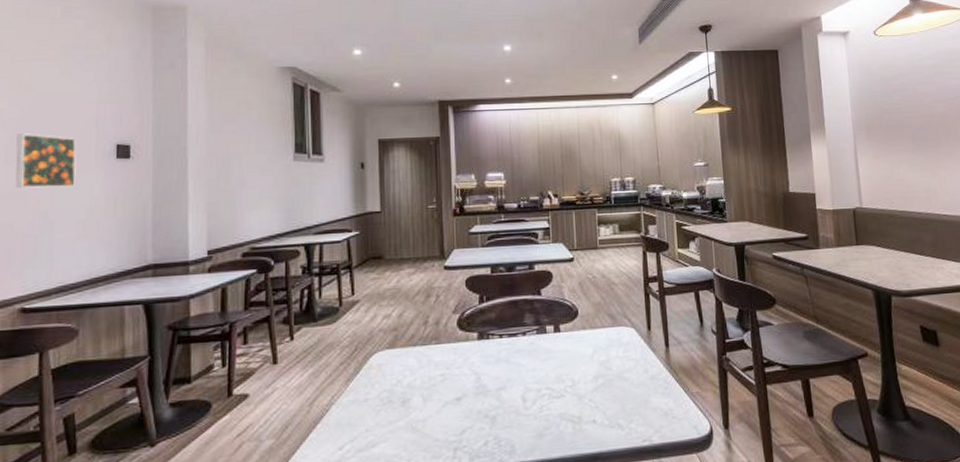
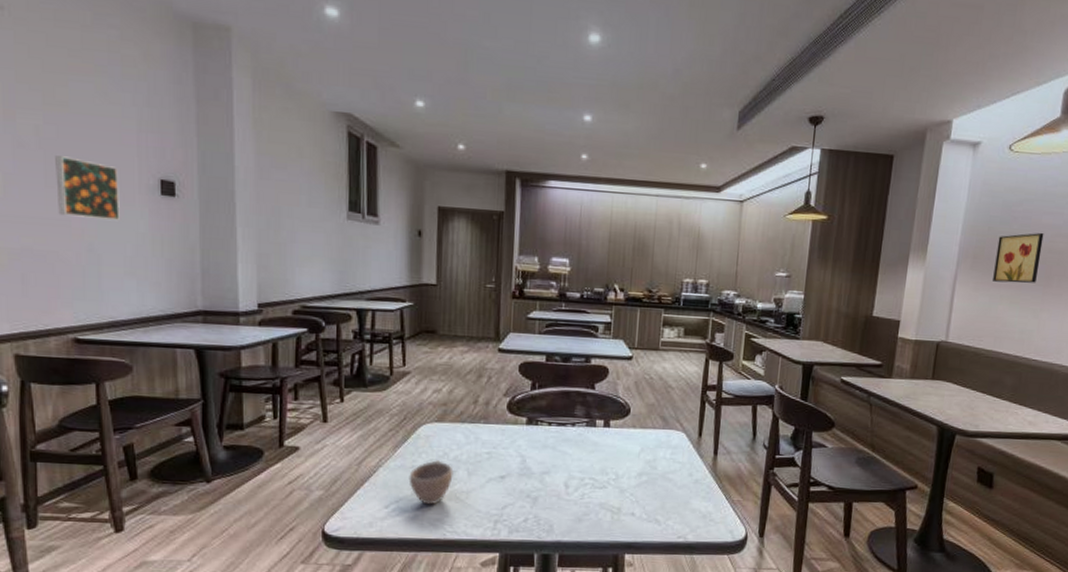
cup: none [362,389,408,440] -> present [409,460,453,505]
wall art: none [884,101,927,148] -> present [993,233,1044,283]

